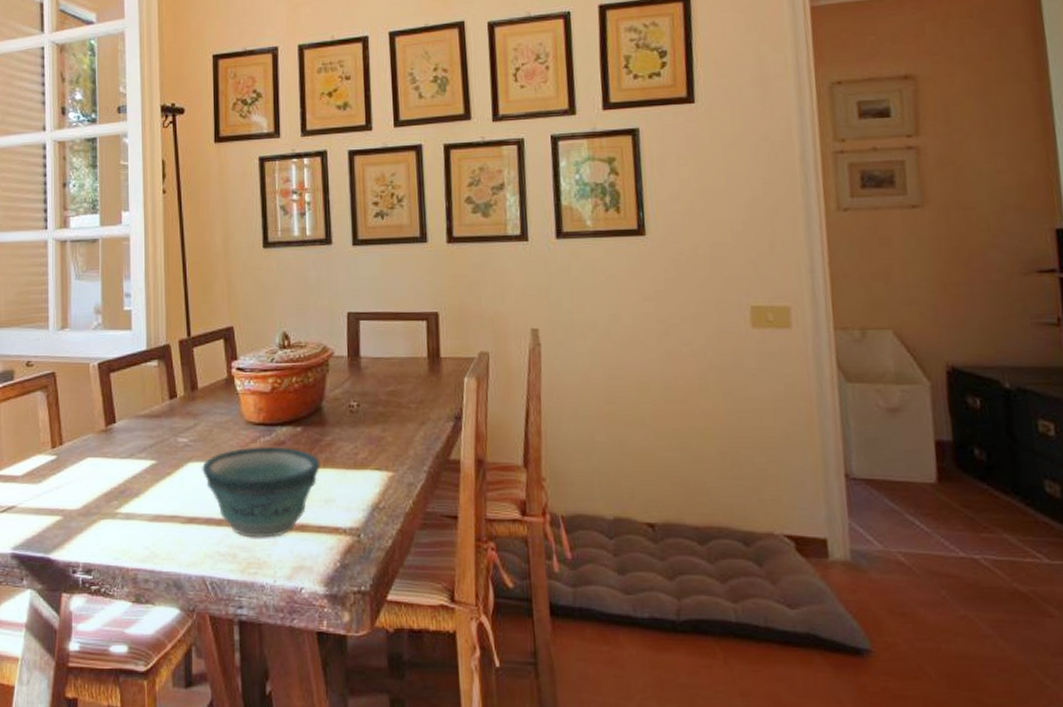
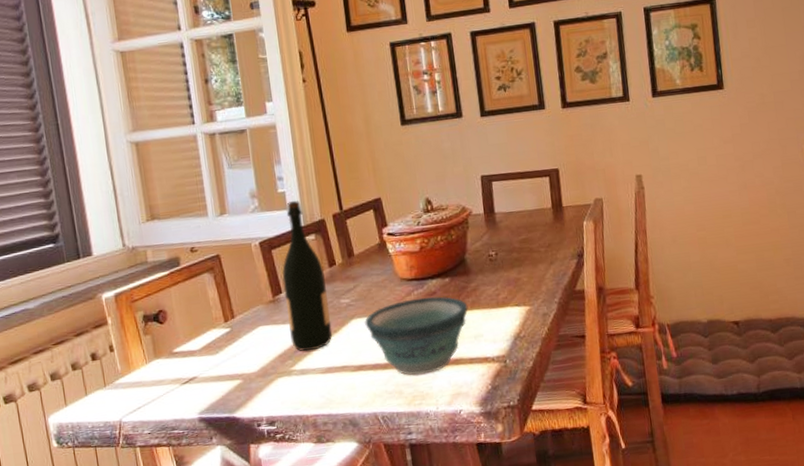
wine bottle: none [118,320,165,493] -> present [282,200,333,352]

